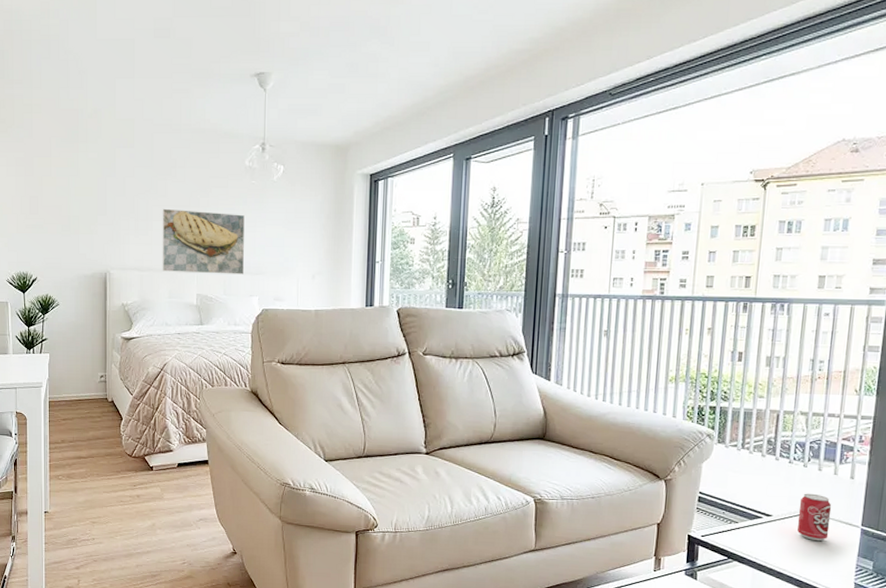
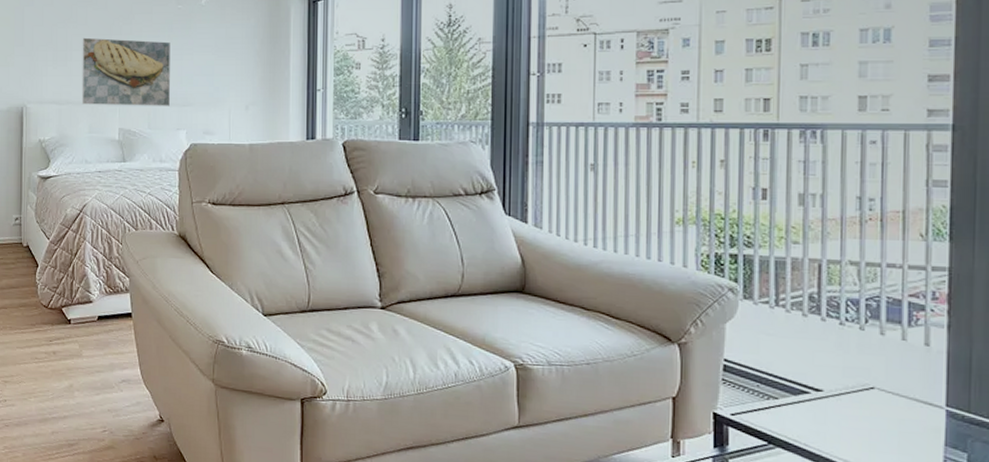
beverage can: present [797,493,832,541] -> none [857,363,903,424]

